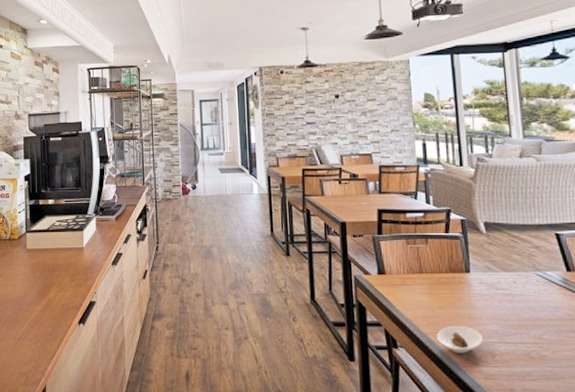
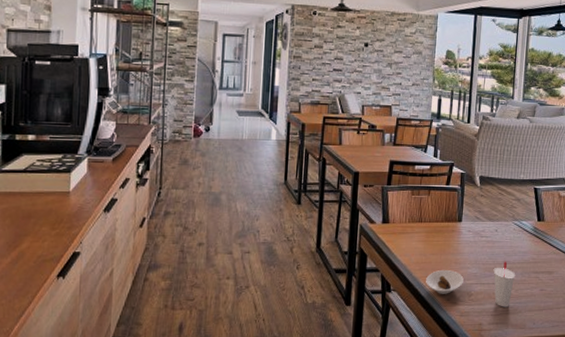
cup: none [518,317,549,372] -> present [493,261,516,307]

